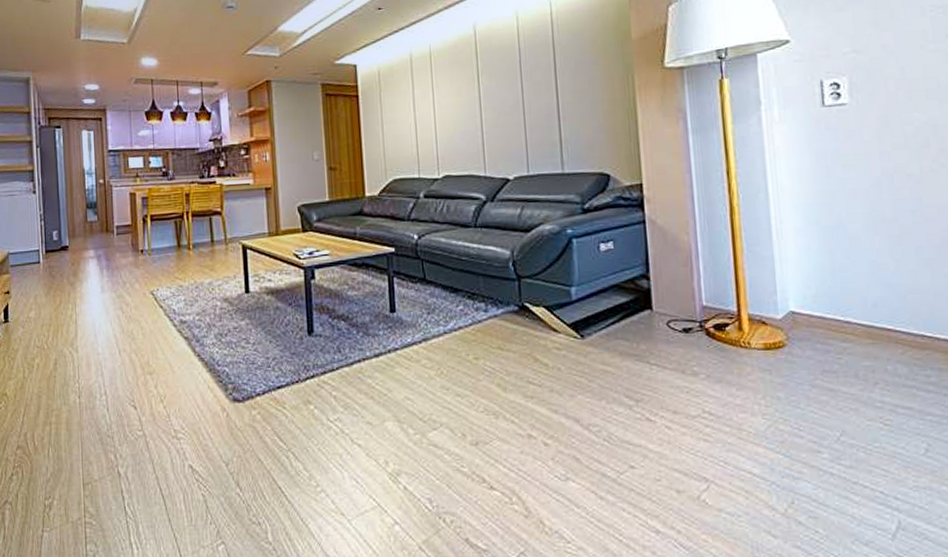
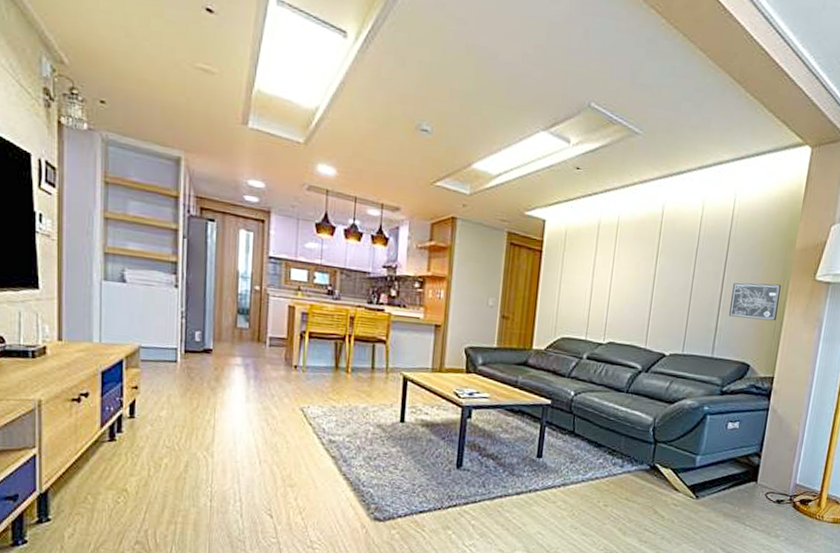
wall art: none [568,80,628,125] -> present [729,282,781,321]

